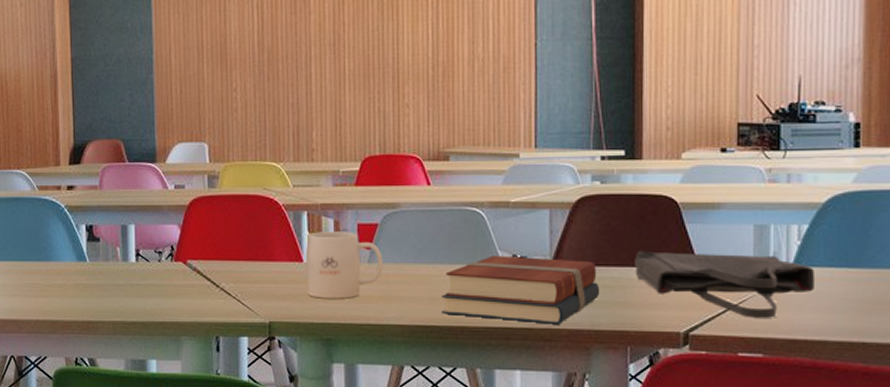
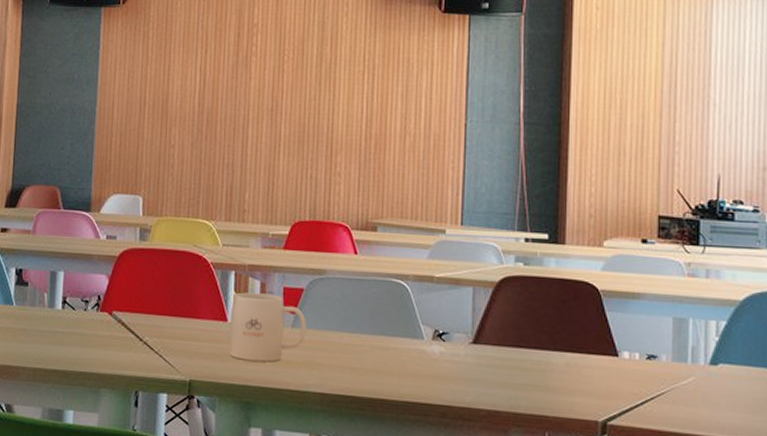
books: present [441,255,600,324] -> none [362,329,520,404]
tote bag: present [635,251,816,318] -> none [555,335,733,414]

